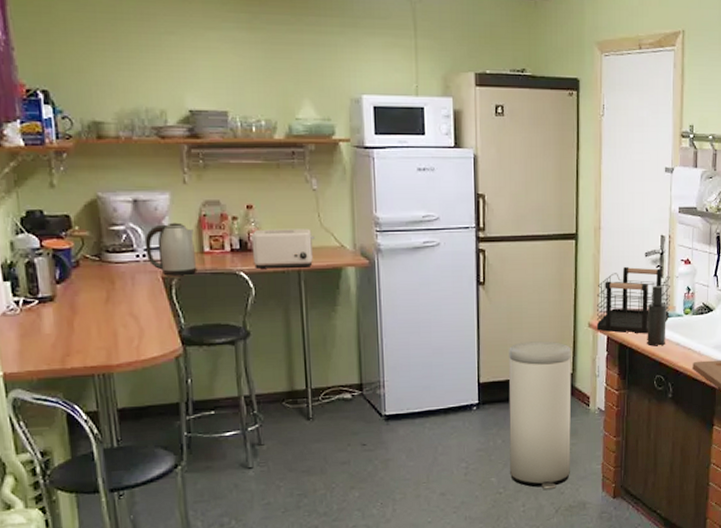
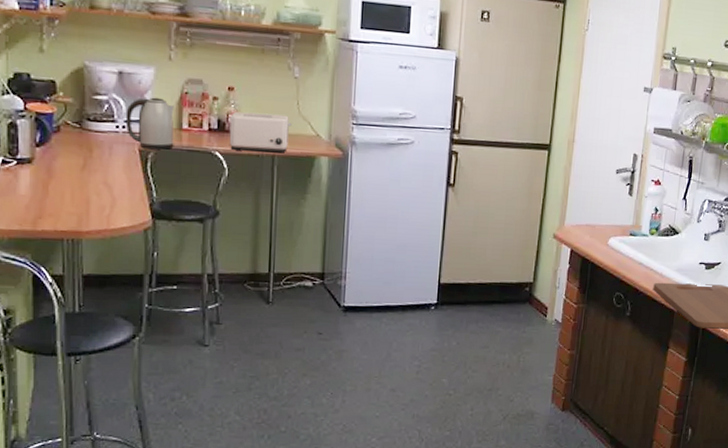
pedal bin: present [509,341,572,489] -> none [462,247,534,395]
dish rack: present [596,266,671,334] -> none [561,181,639,251]
soap dispenser: present [647,285,666,347] -> none [610,202,633,264]

